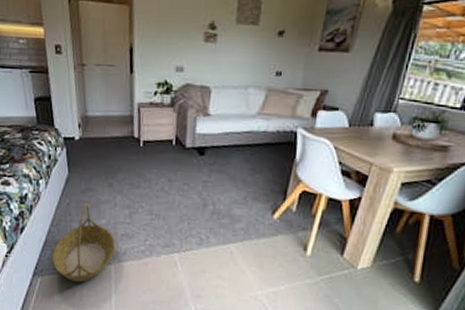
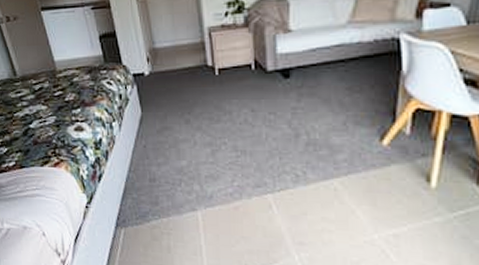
basket: present [52,203,115,283] -> none [133,144,200,233]

